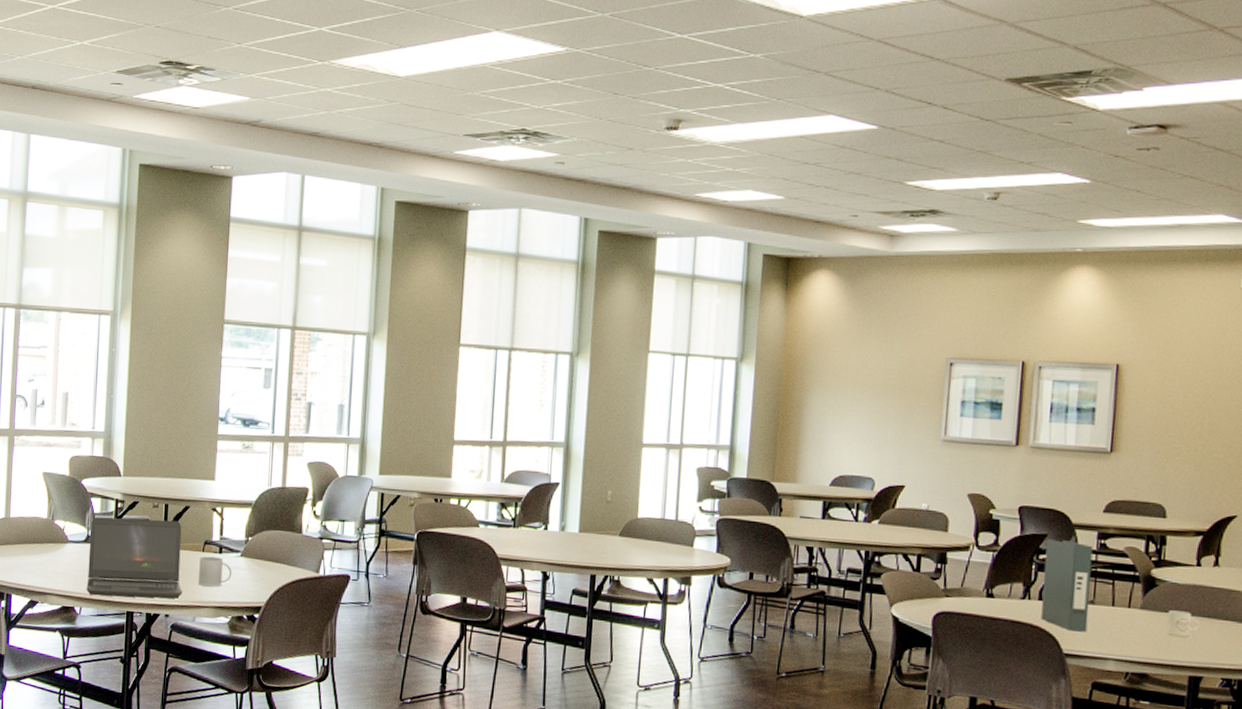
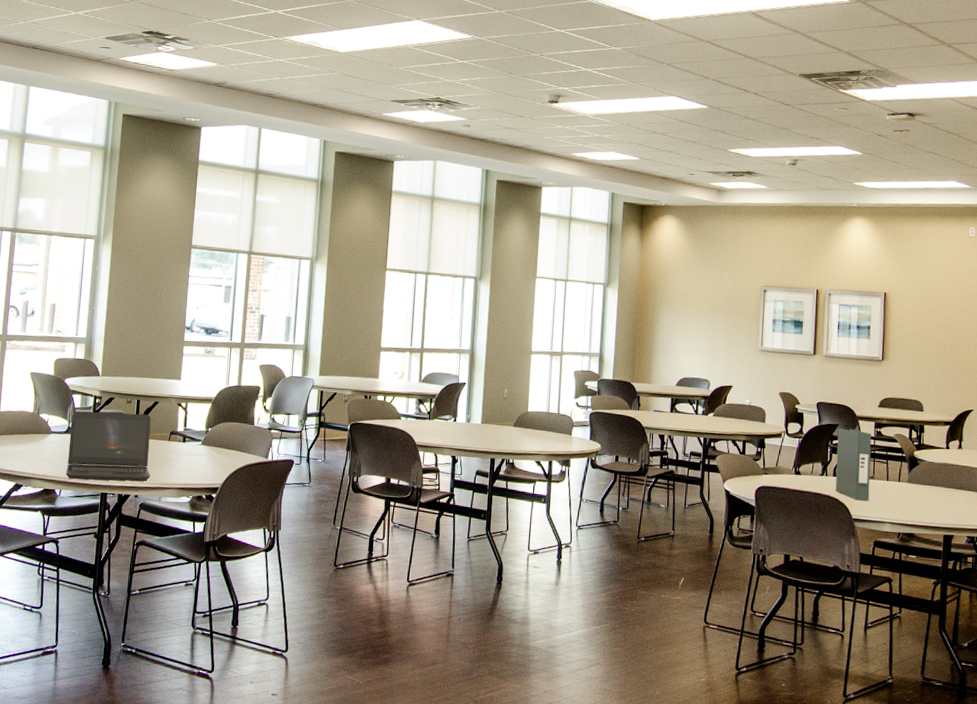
mug: present [199,556,232,587] -> none [165,444,194,471]
mug: present [1166,610,1199,638] -> none [926,483,950,505]

